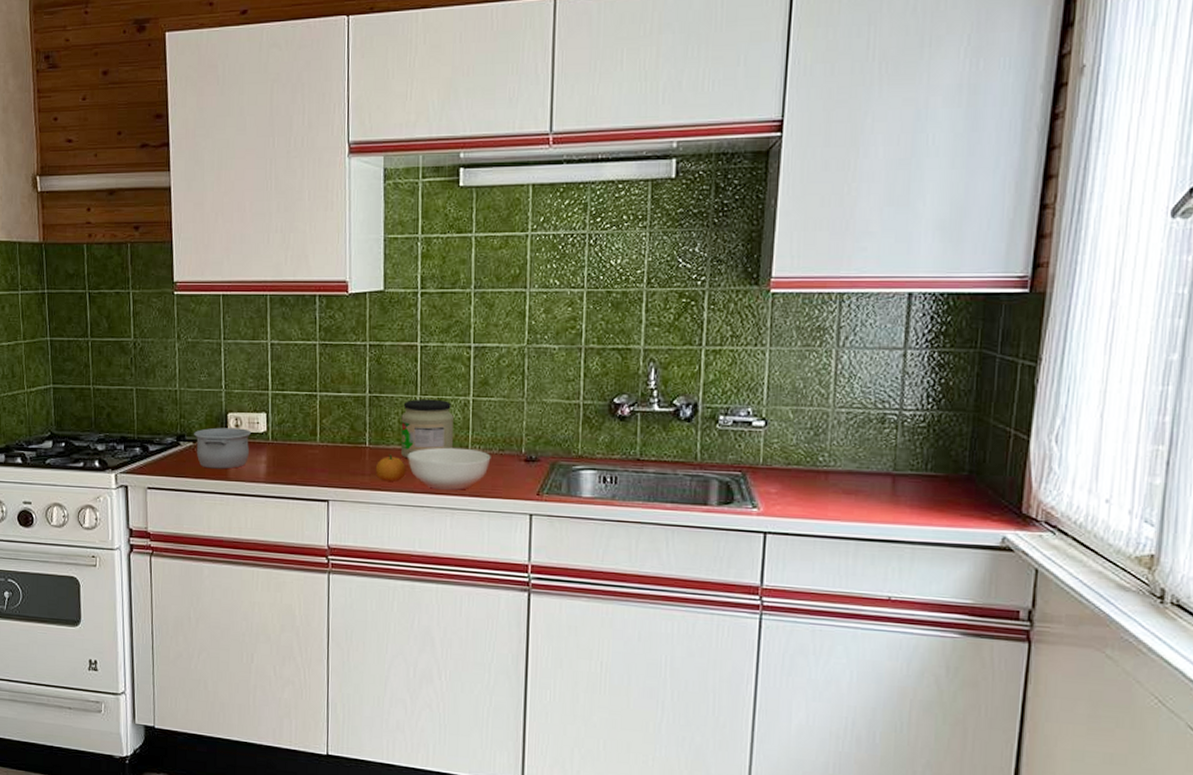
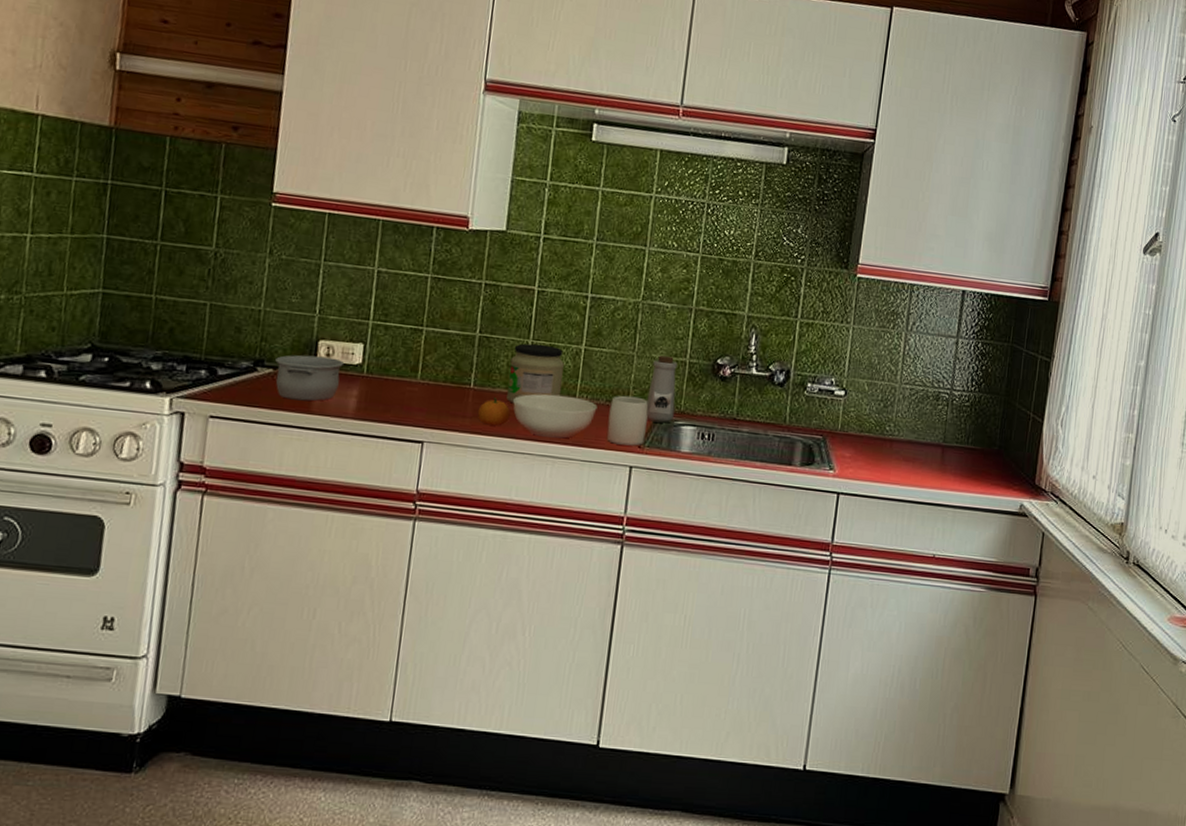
mug: none [503,443,544,494] -> present [607,395,649,446]
bottle: none [541,400,572,469] -> present [646,355,678,423]

